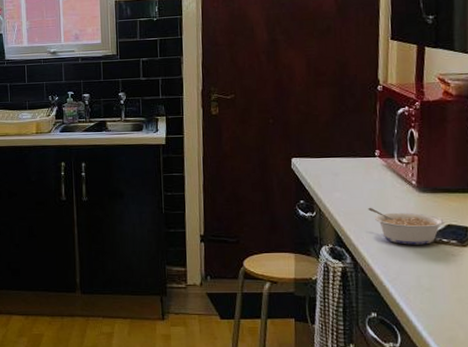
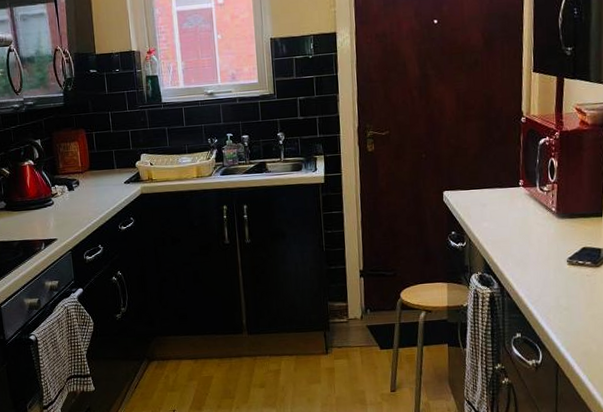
legume: present [368,207,446,245] -> none [513,234,581,269]

